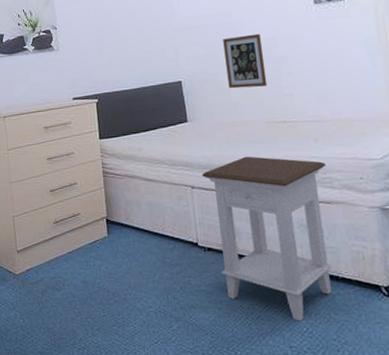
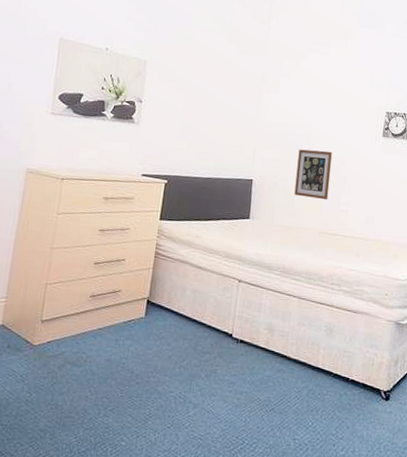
nightstand: present [202,156,332,322] -> none [248,259,361,416]

